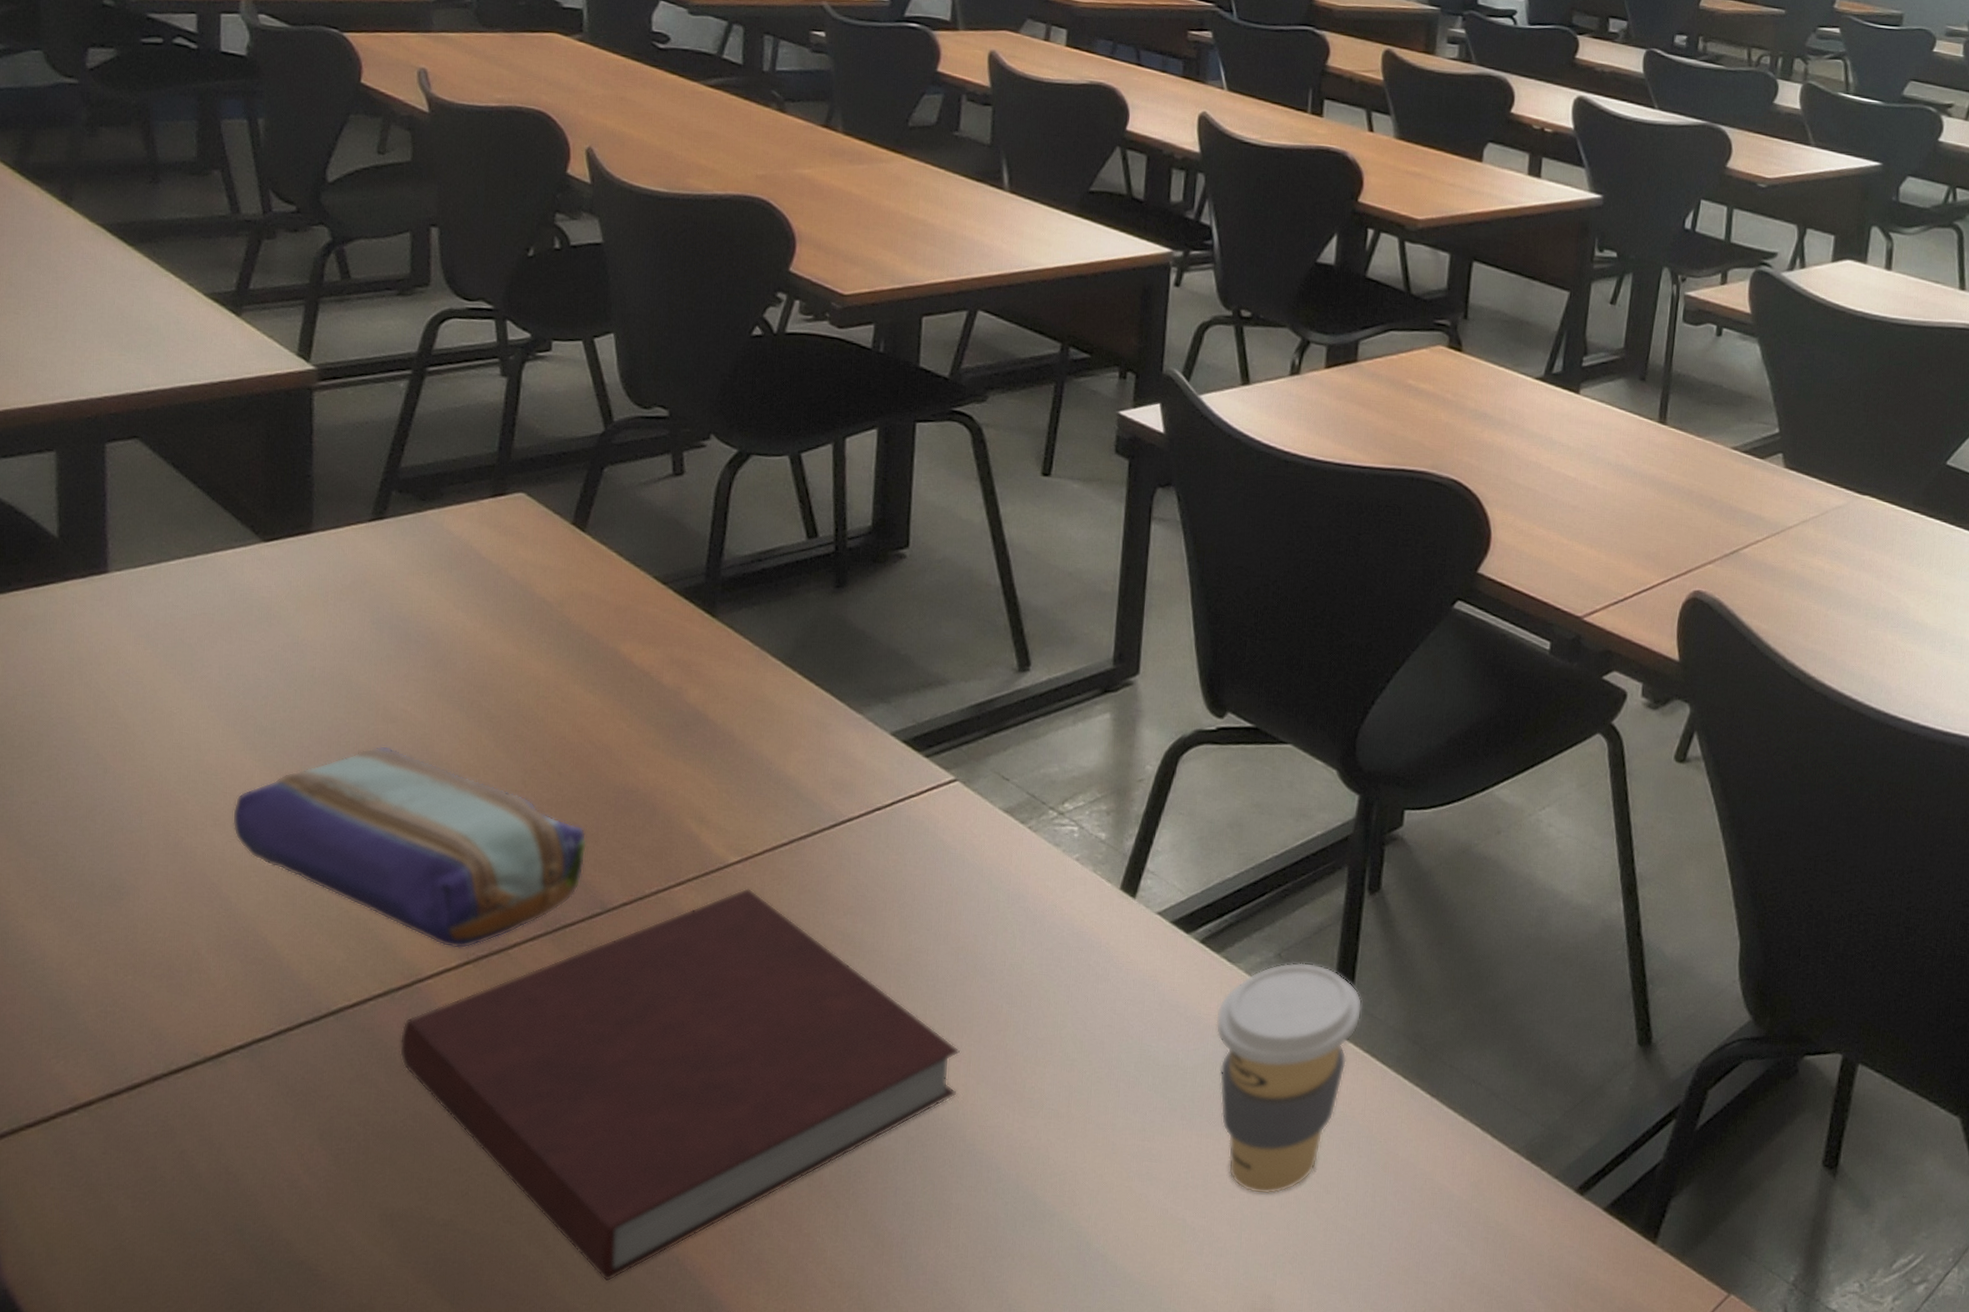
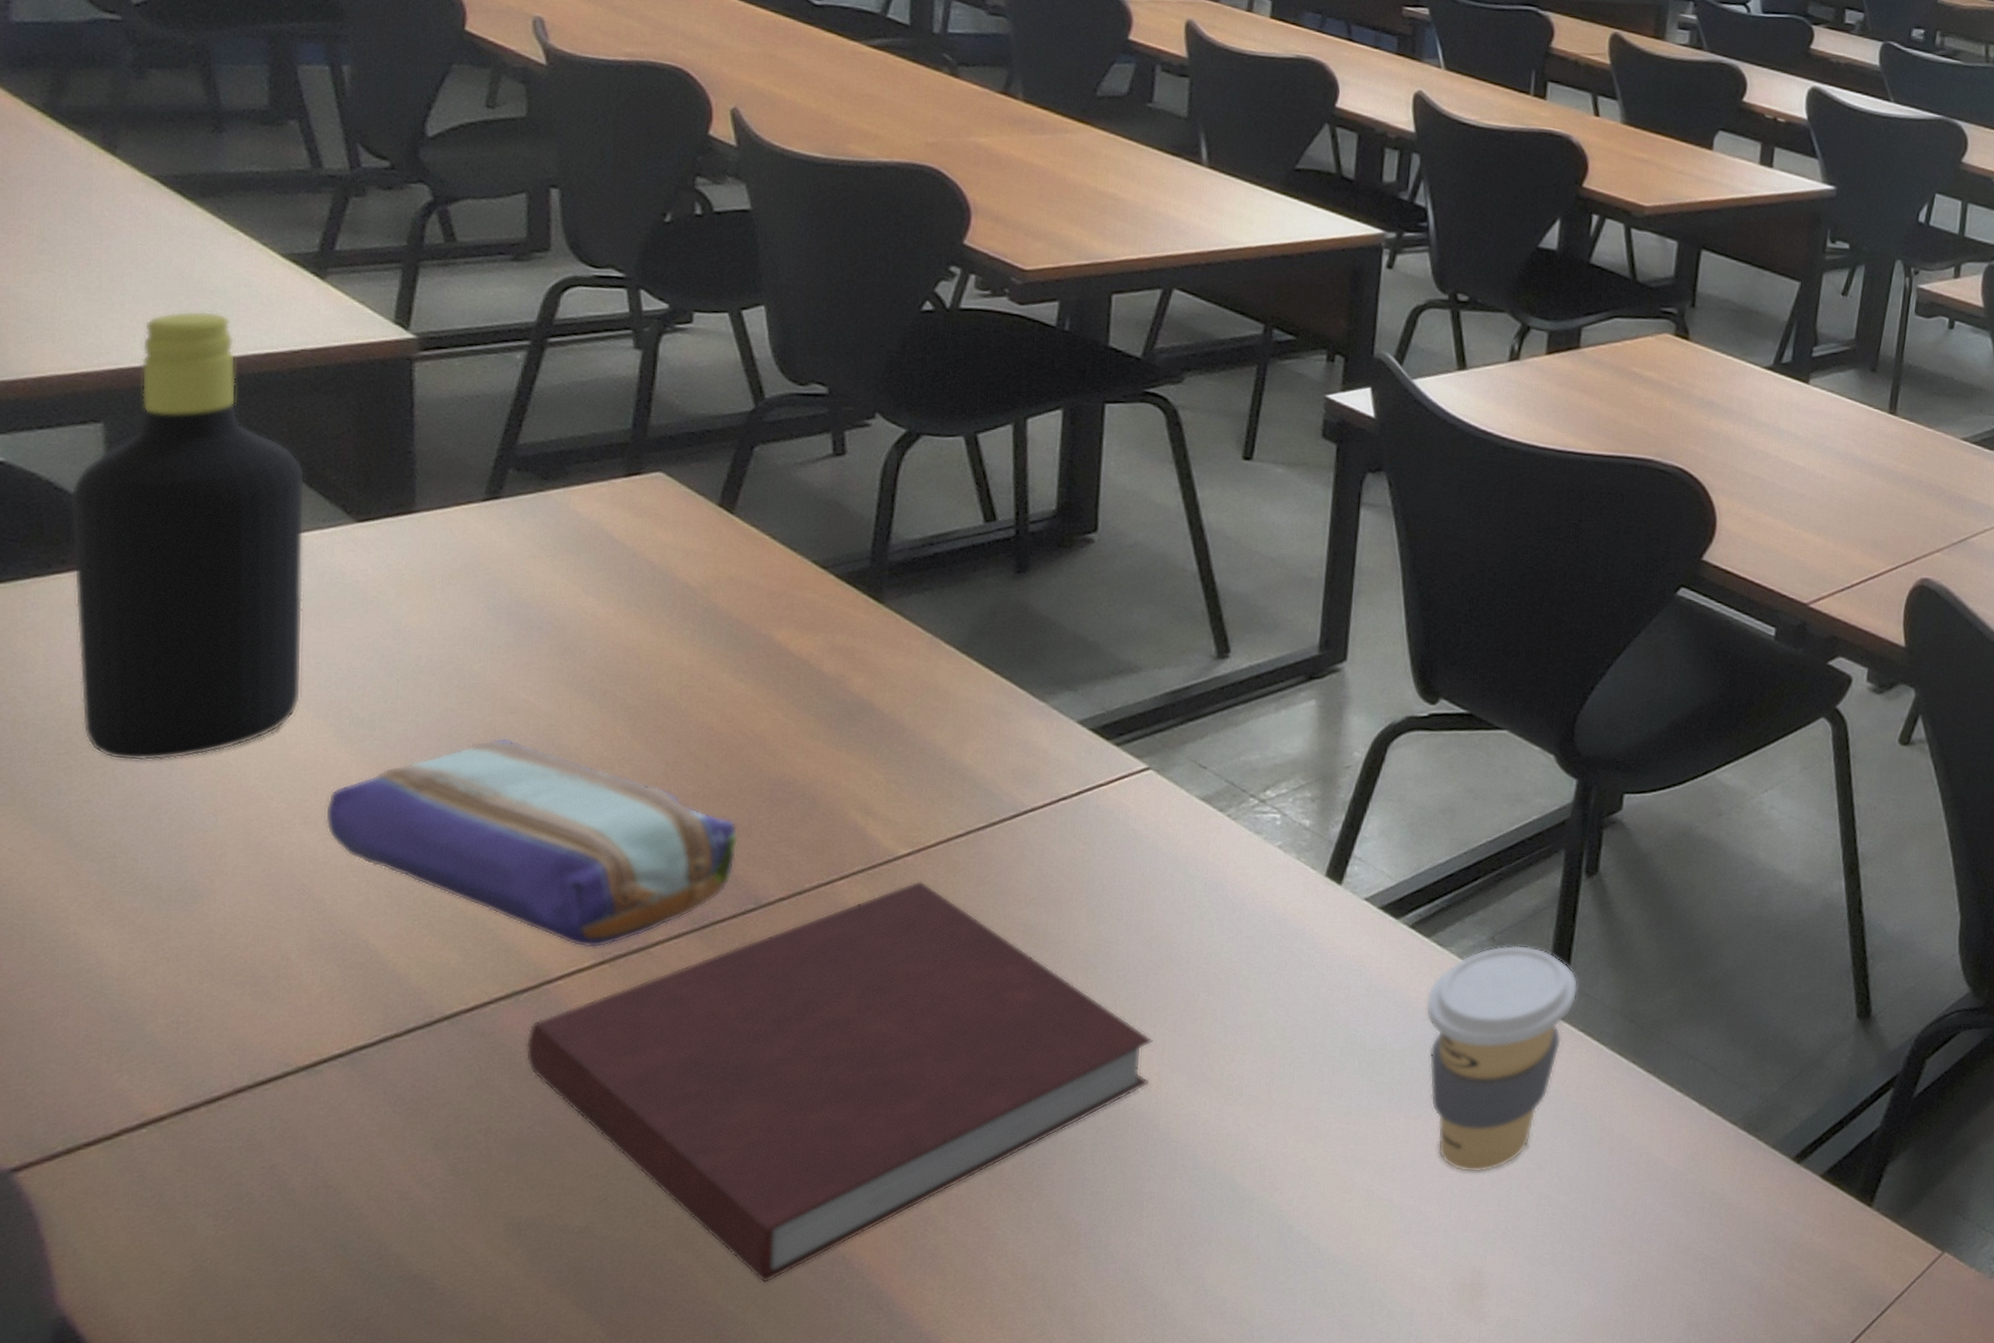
bottle: none [26,347,221,766] -> present [69,310,306,761]

